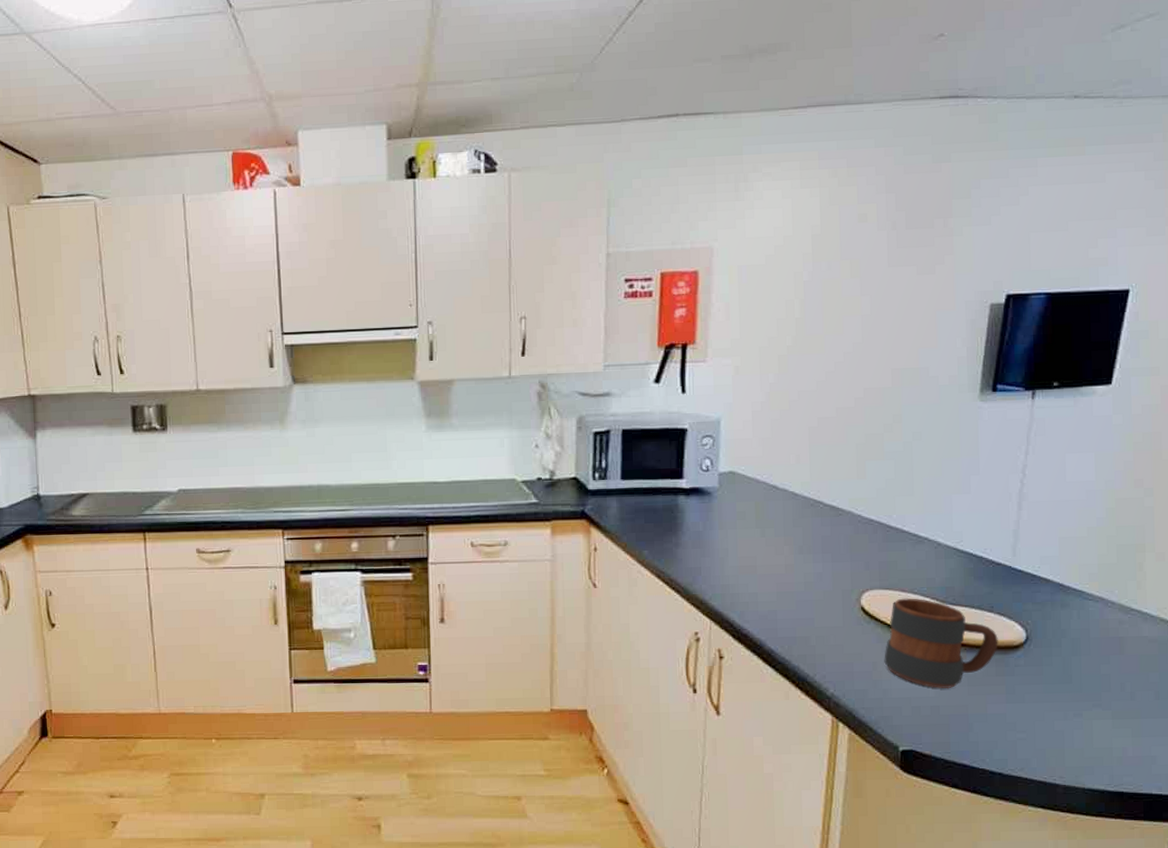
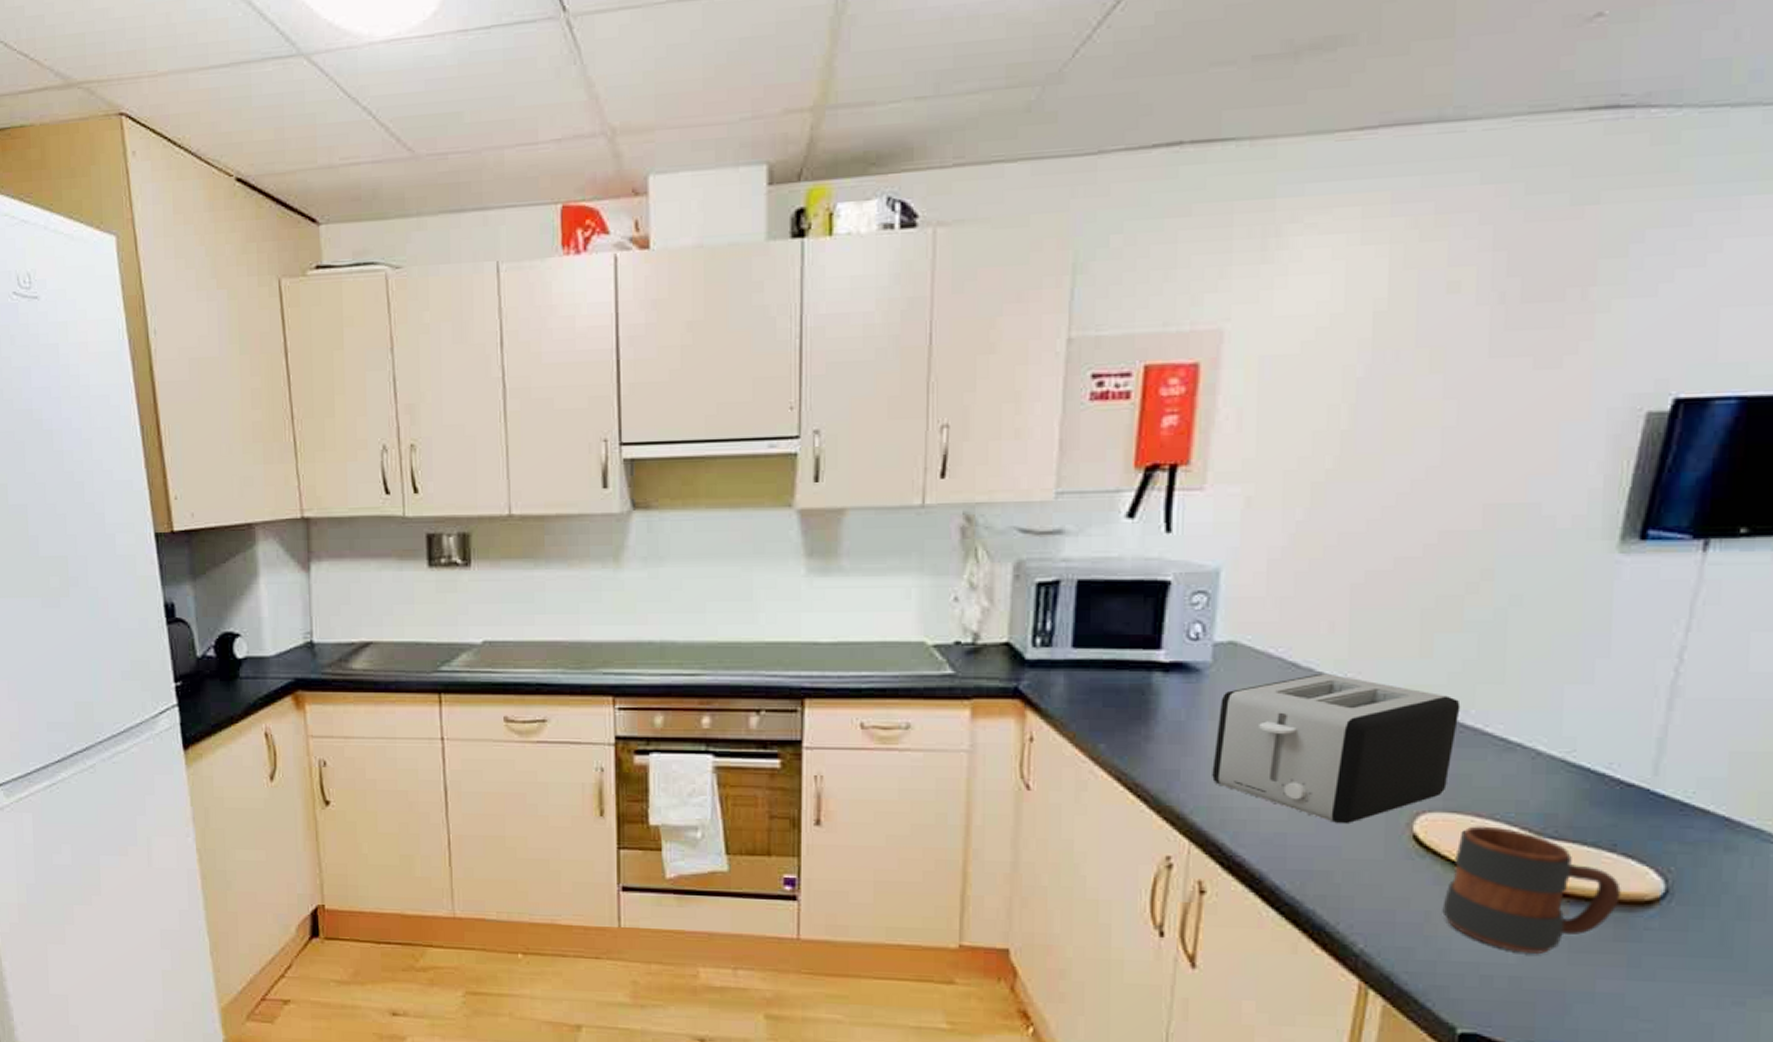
toaster: none [723,492,886,601] -> present [1212,673,1461,823]

